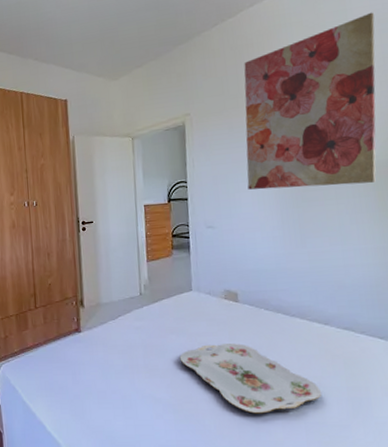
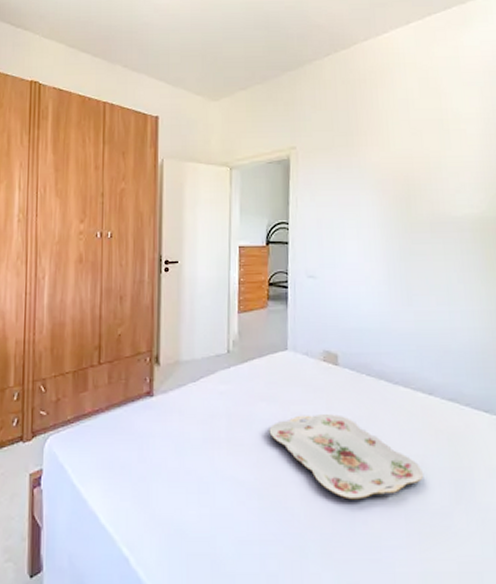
wall art: present [244,12,377,190] -> none [353,63,486,241]

